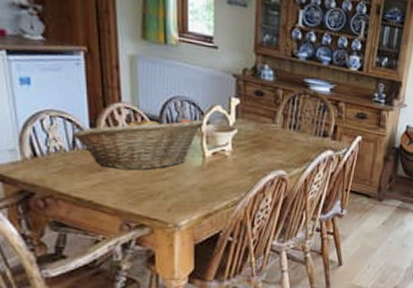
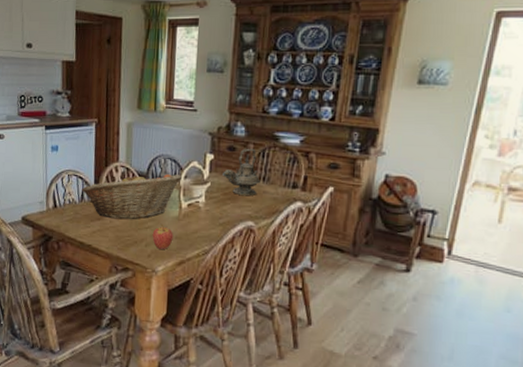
fruit: none [172,174,197,203] -> present [152,223,174,250]
teapot: none [249,93,291,145] -> present [221,148,261,197]

